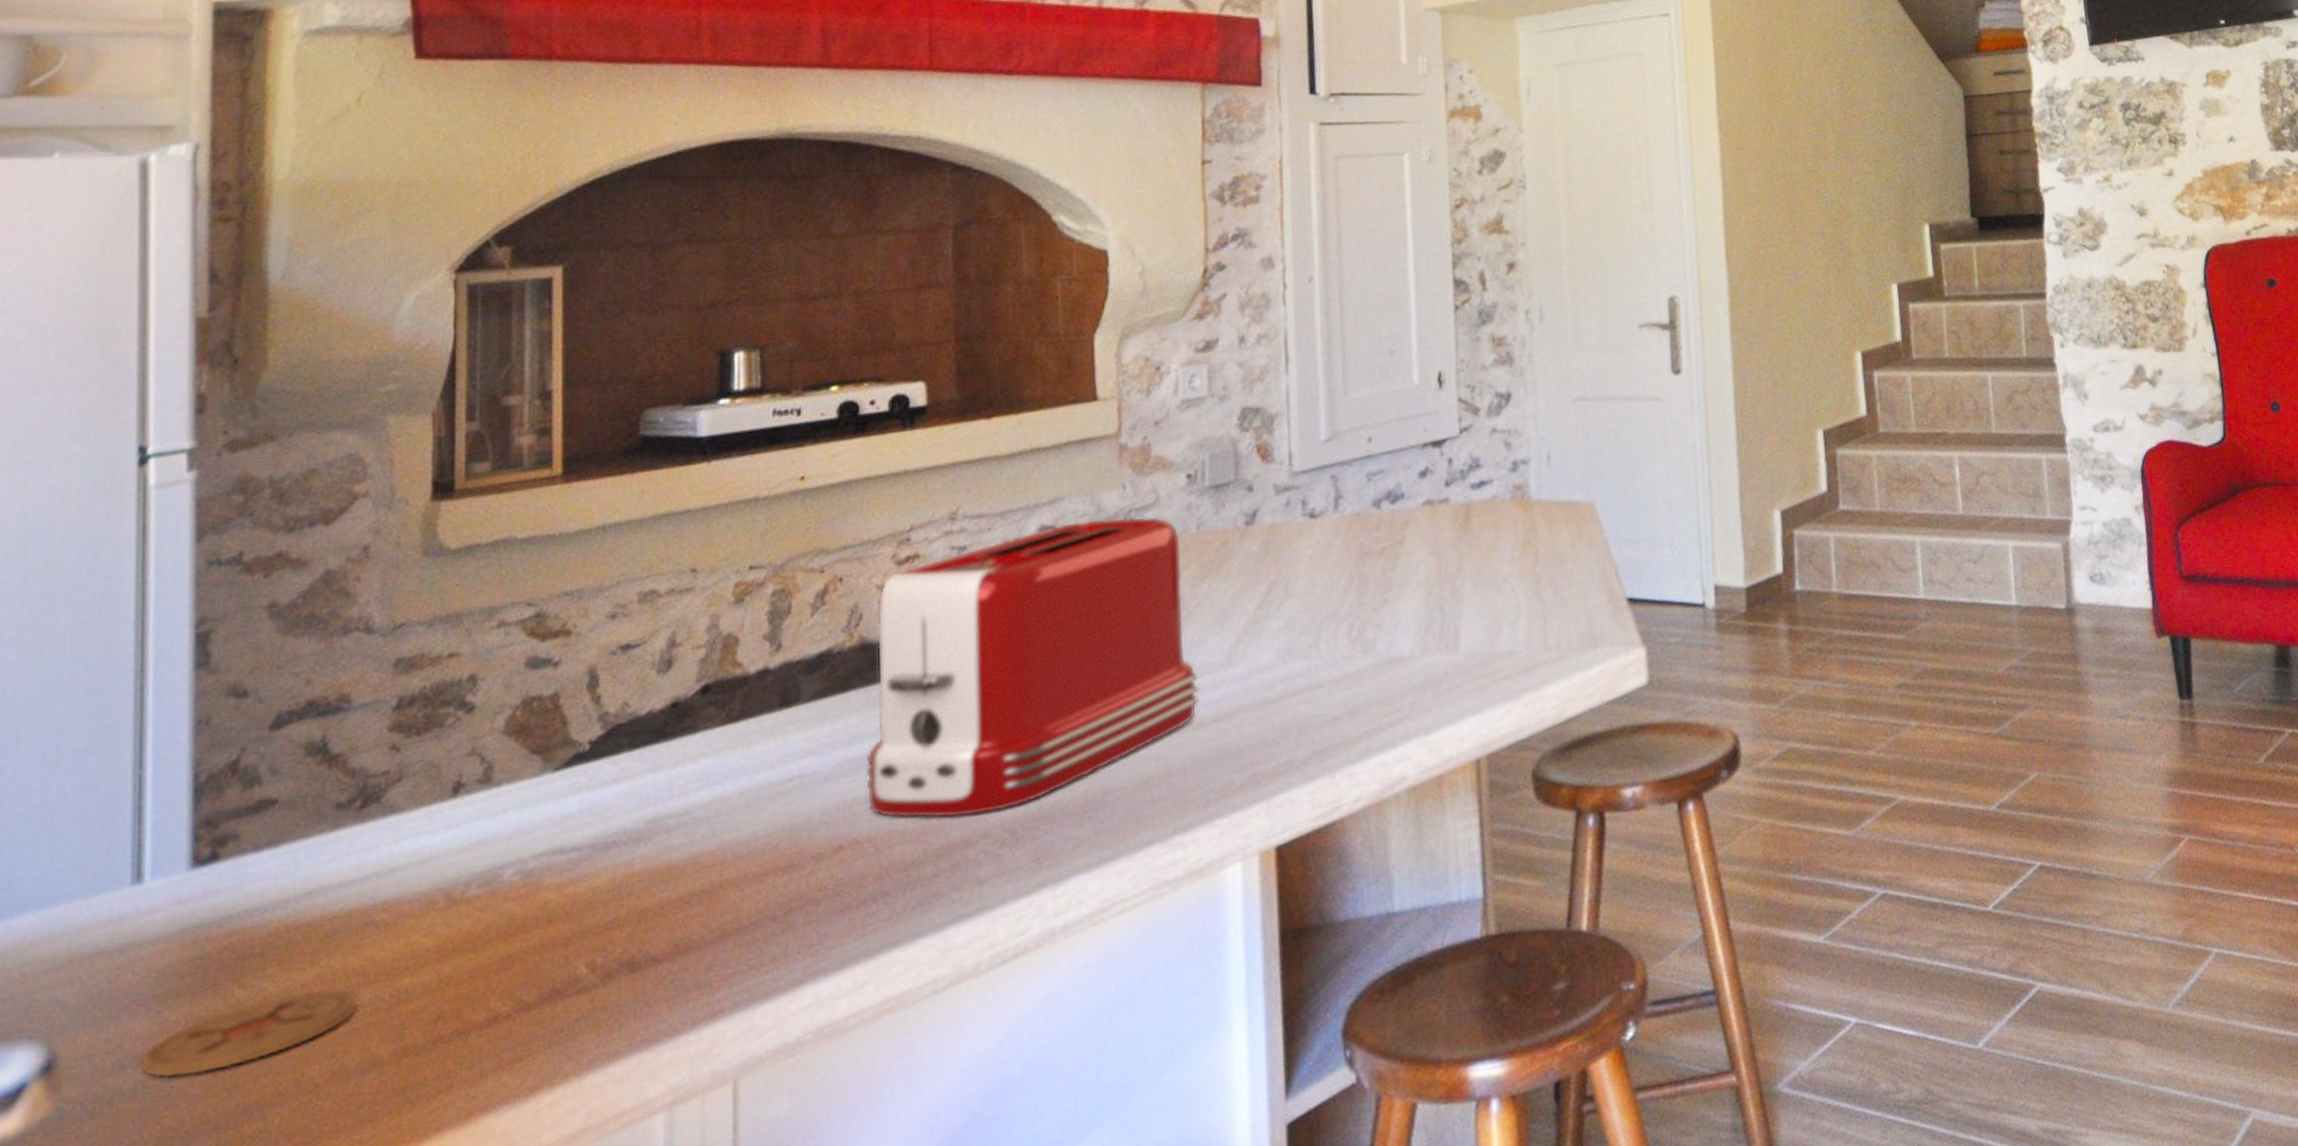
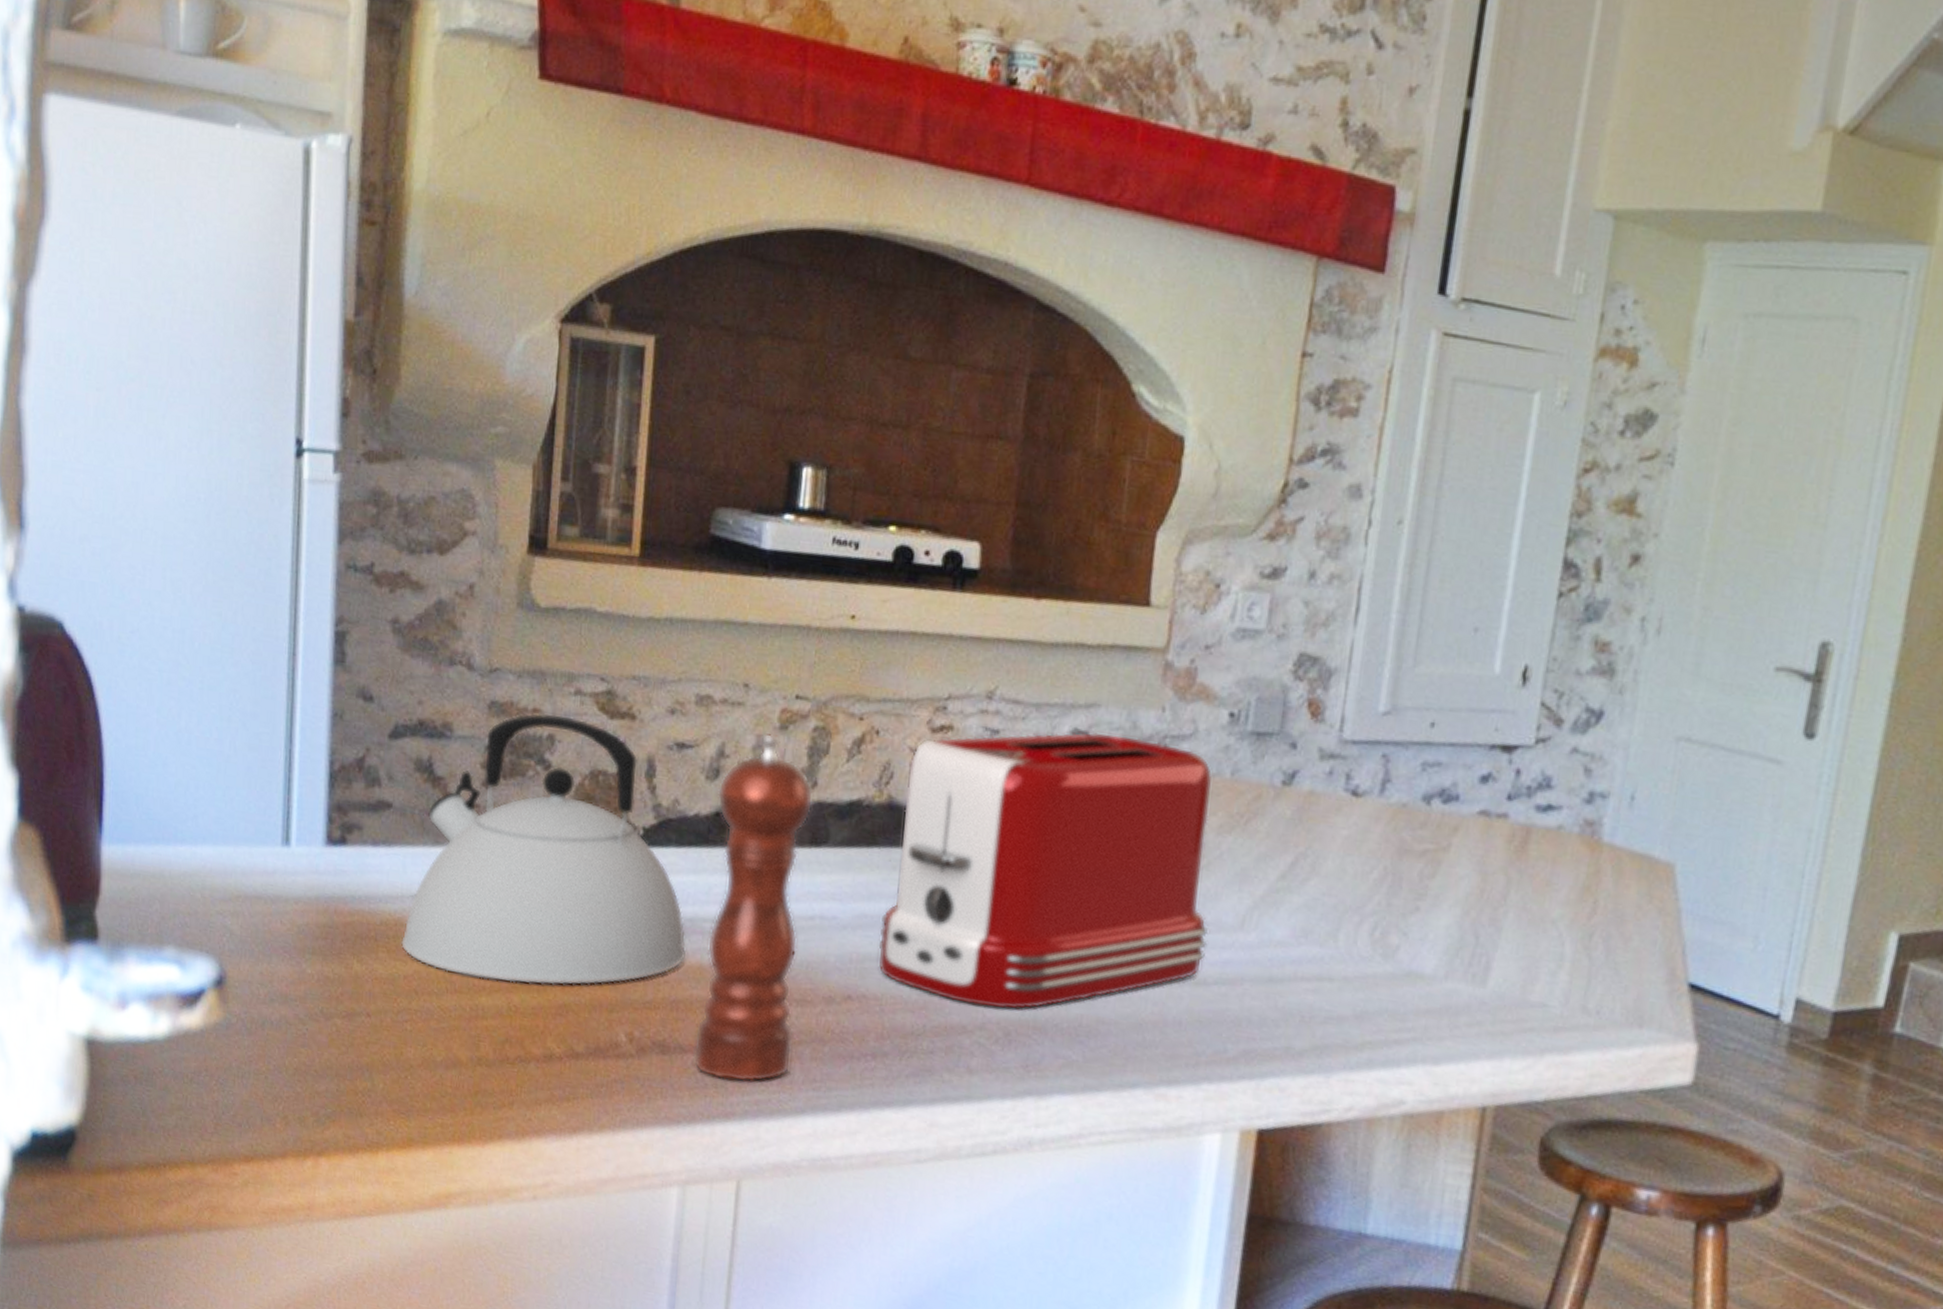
coaster: present [139,988,358,1079] -> none [283,978,446,1029]
kettle: none [296,650,651,965] -> present [401,713,687,985]
pepper mill: none [669,608,783,980] -> present [693,732,814,1083]

